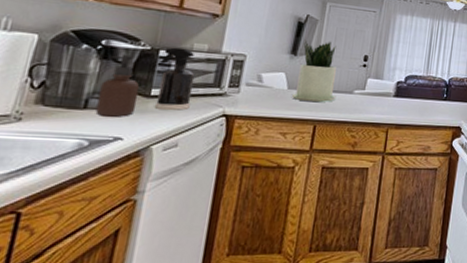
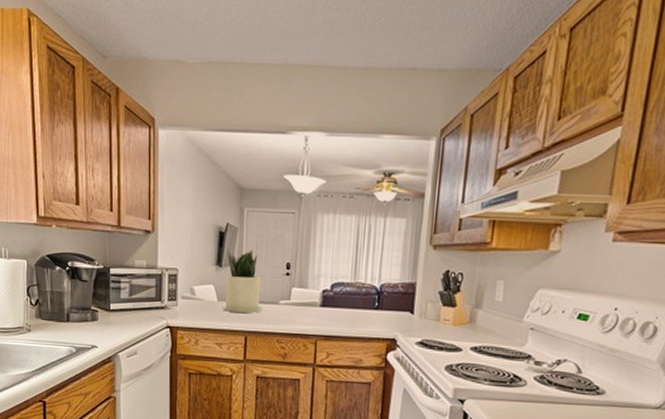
soap dispenser: present [95,54,140,118] -> none [75,274,102,329]
spray bottle: present [155,47,196,111] -> none [112,265,140,323]

